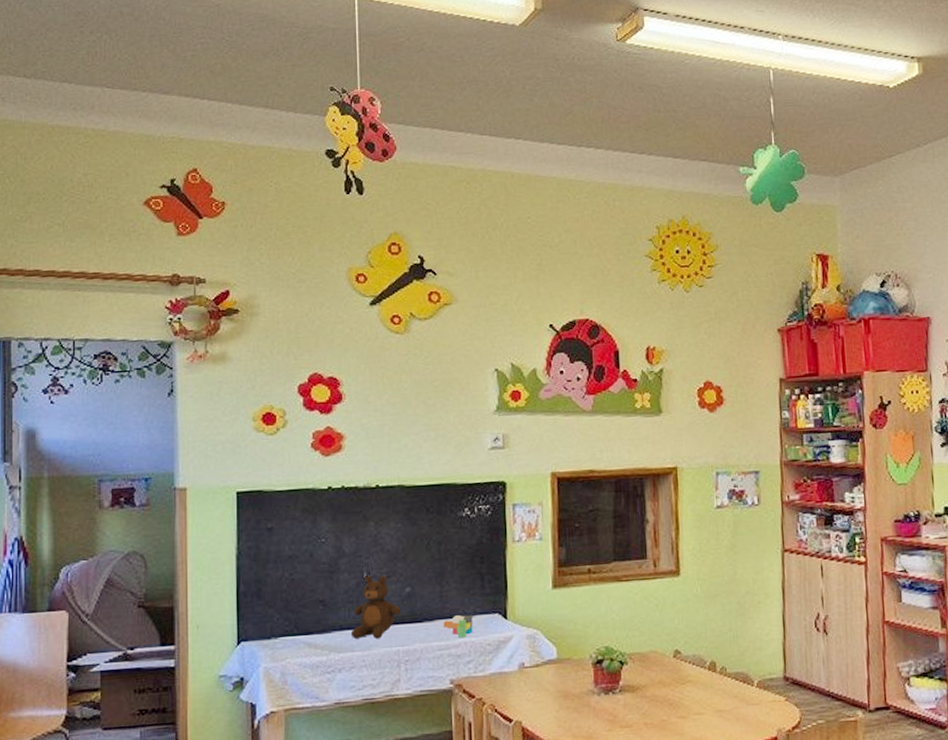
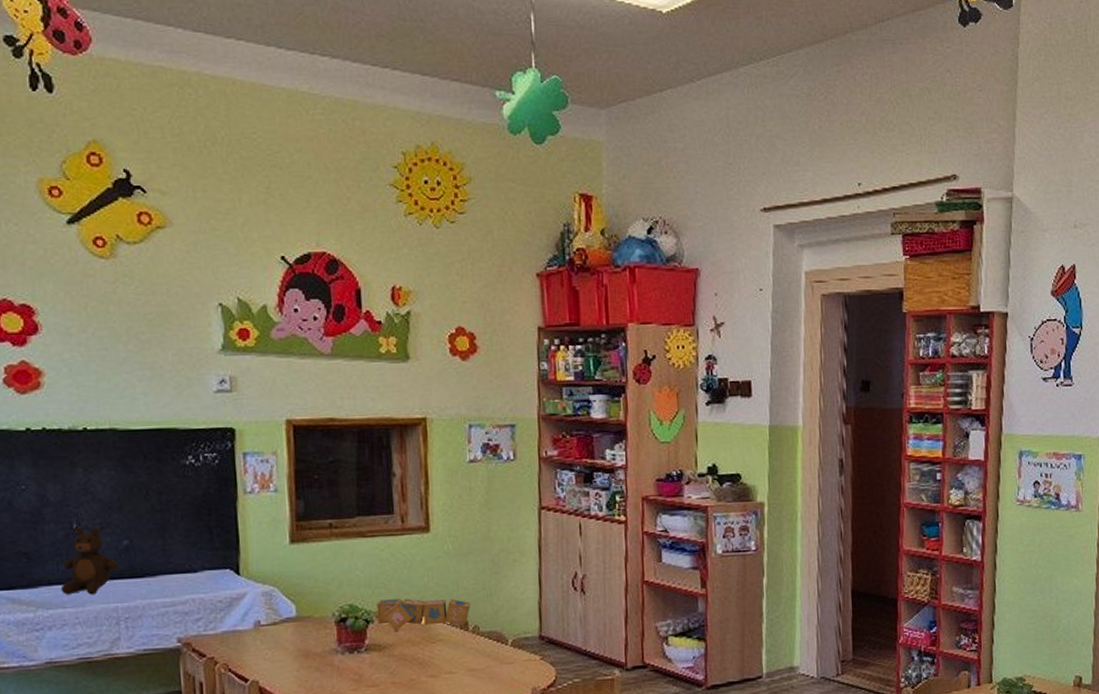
toy blocks: present [443,614,473,638] -> none [167,570,202,595]
toy blocks: none [631,640,718,673] -> present [377,598,471,632]

